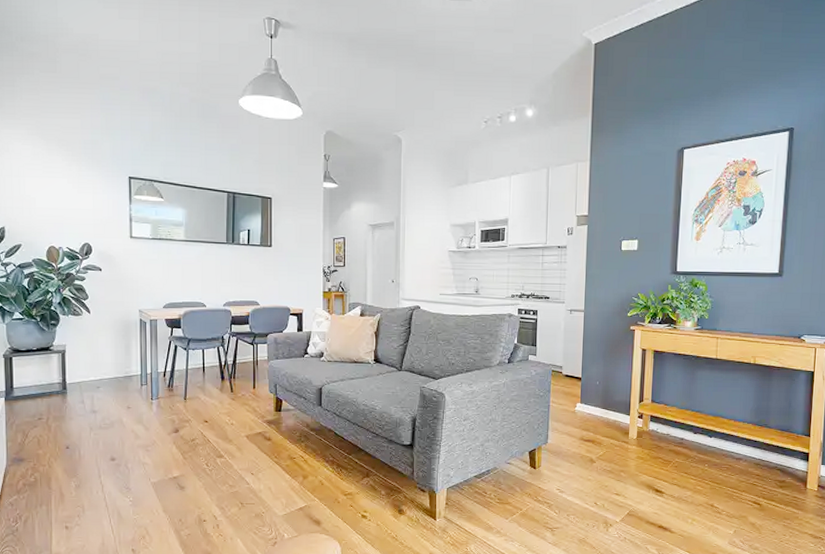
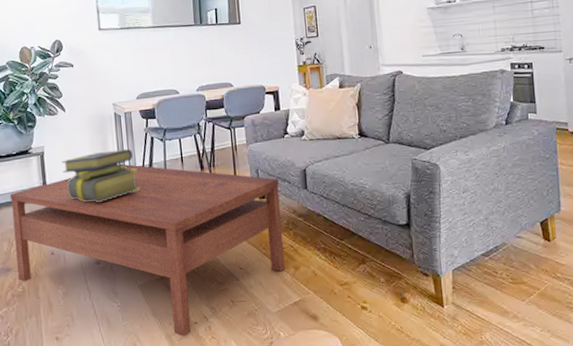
coffee table: none [27,368,296,533] -> present [10,163,285,337]
stack of books: none [83,354,159,402] -> present [62,149,139,203]

